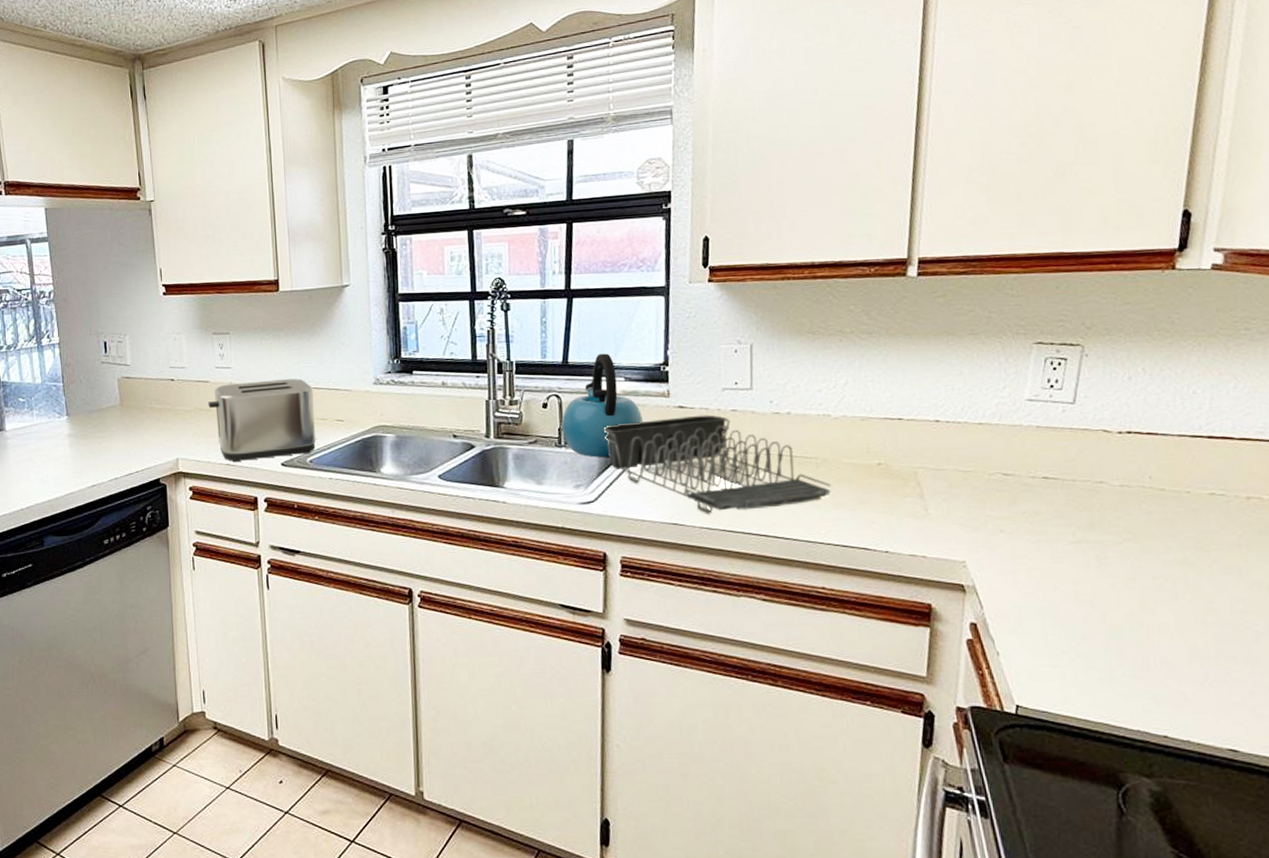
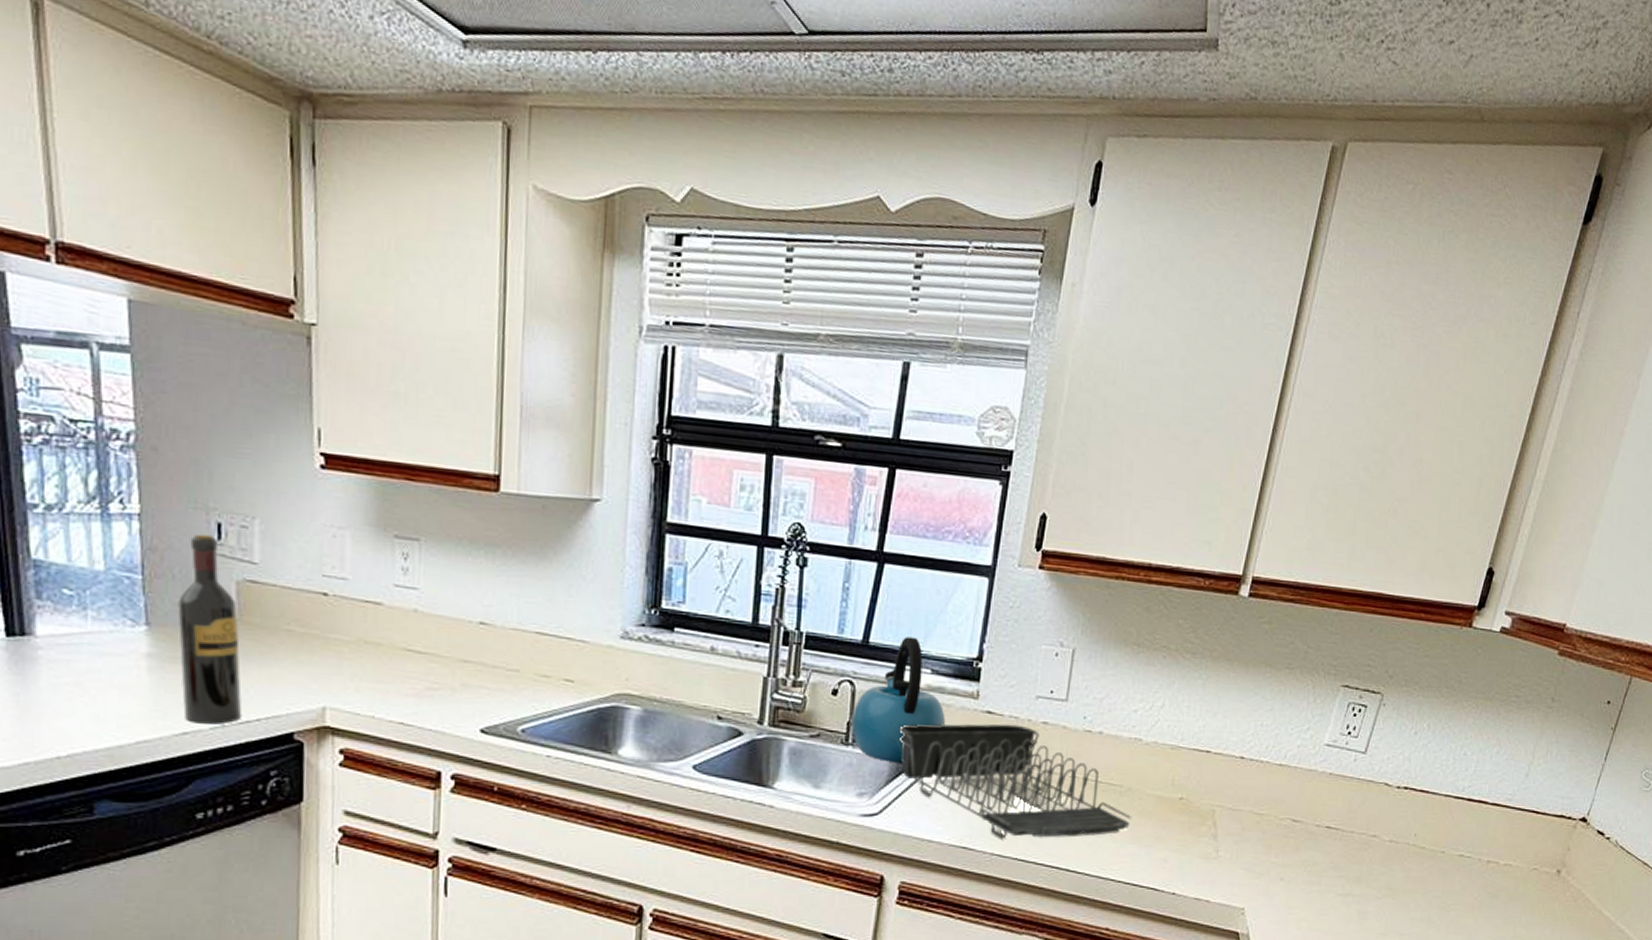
wine bottle: none [84,351,127,478] -> present [177,535,243,725]
toaster: present [208,378,316,461] -> none [378,611,535,721]

